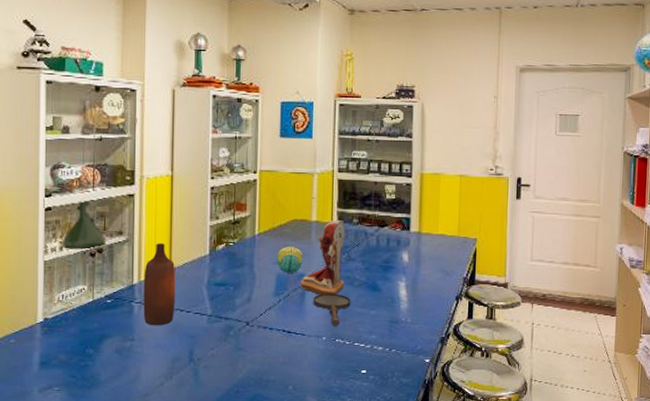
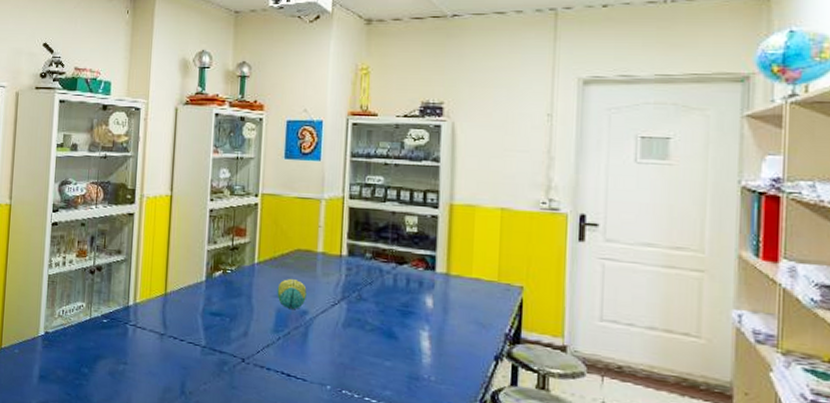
flask: present [62,201,106,249] -> none [64,217,106,266]
bottle: present [143,243,176,326] -> none [137,265,171,352]
anatomical model: present [300,219,346,296] -> none [302,252,357,338]
magnifying glass: present [313,293,351,326] -> none [316,335,362,375]

